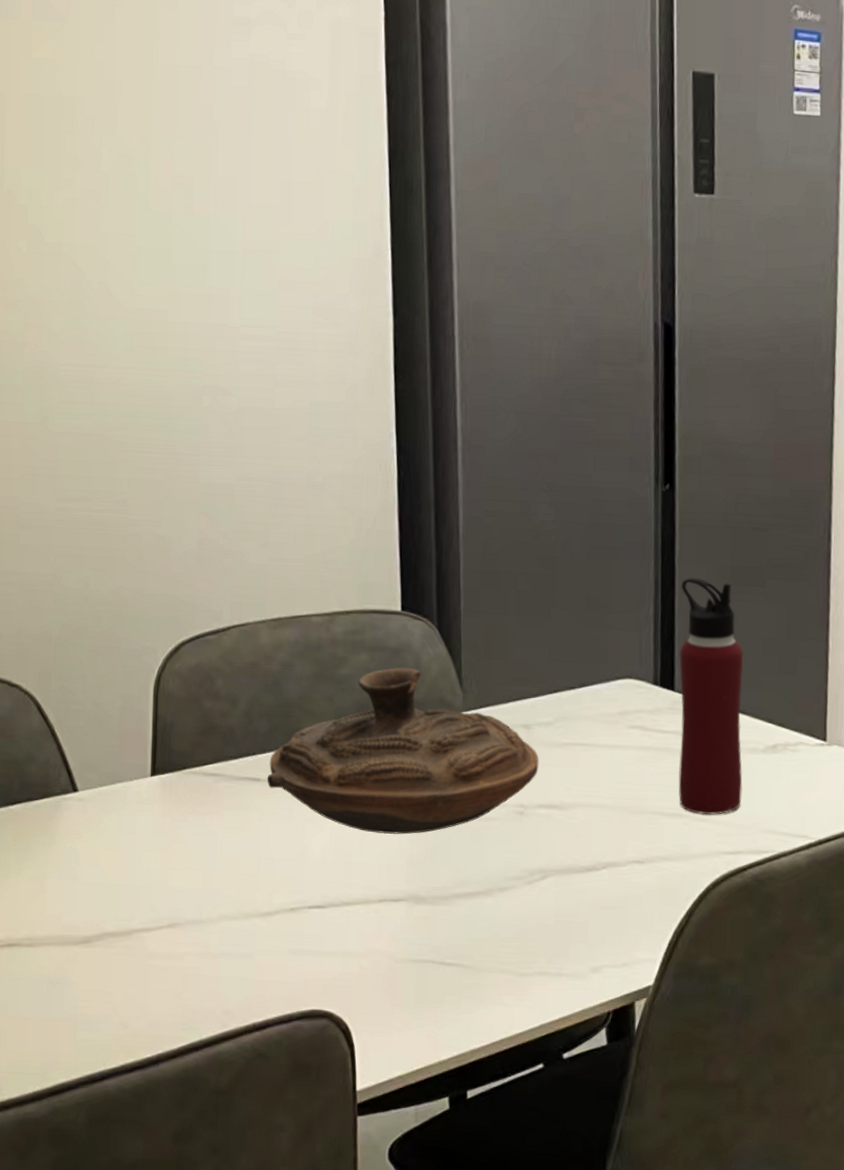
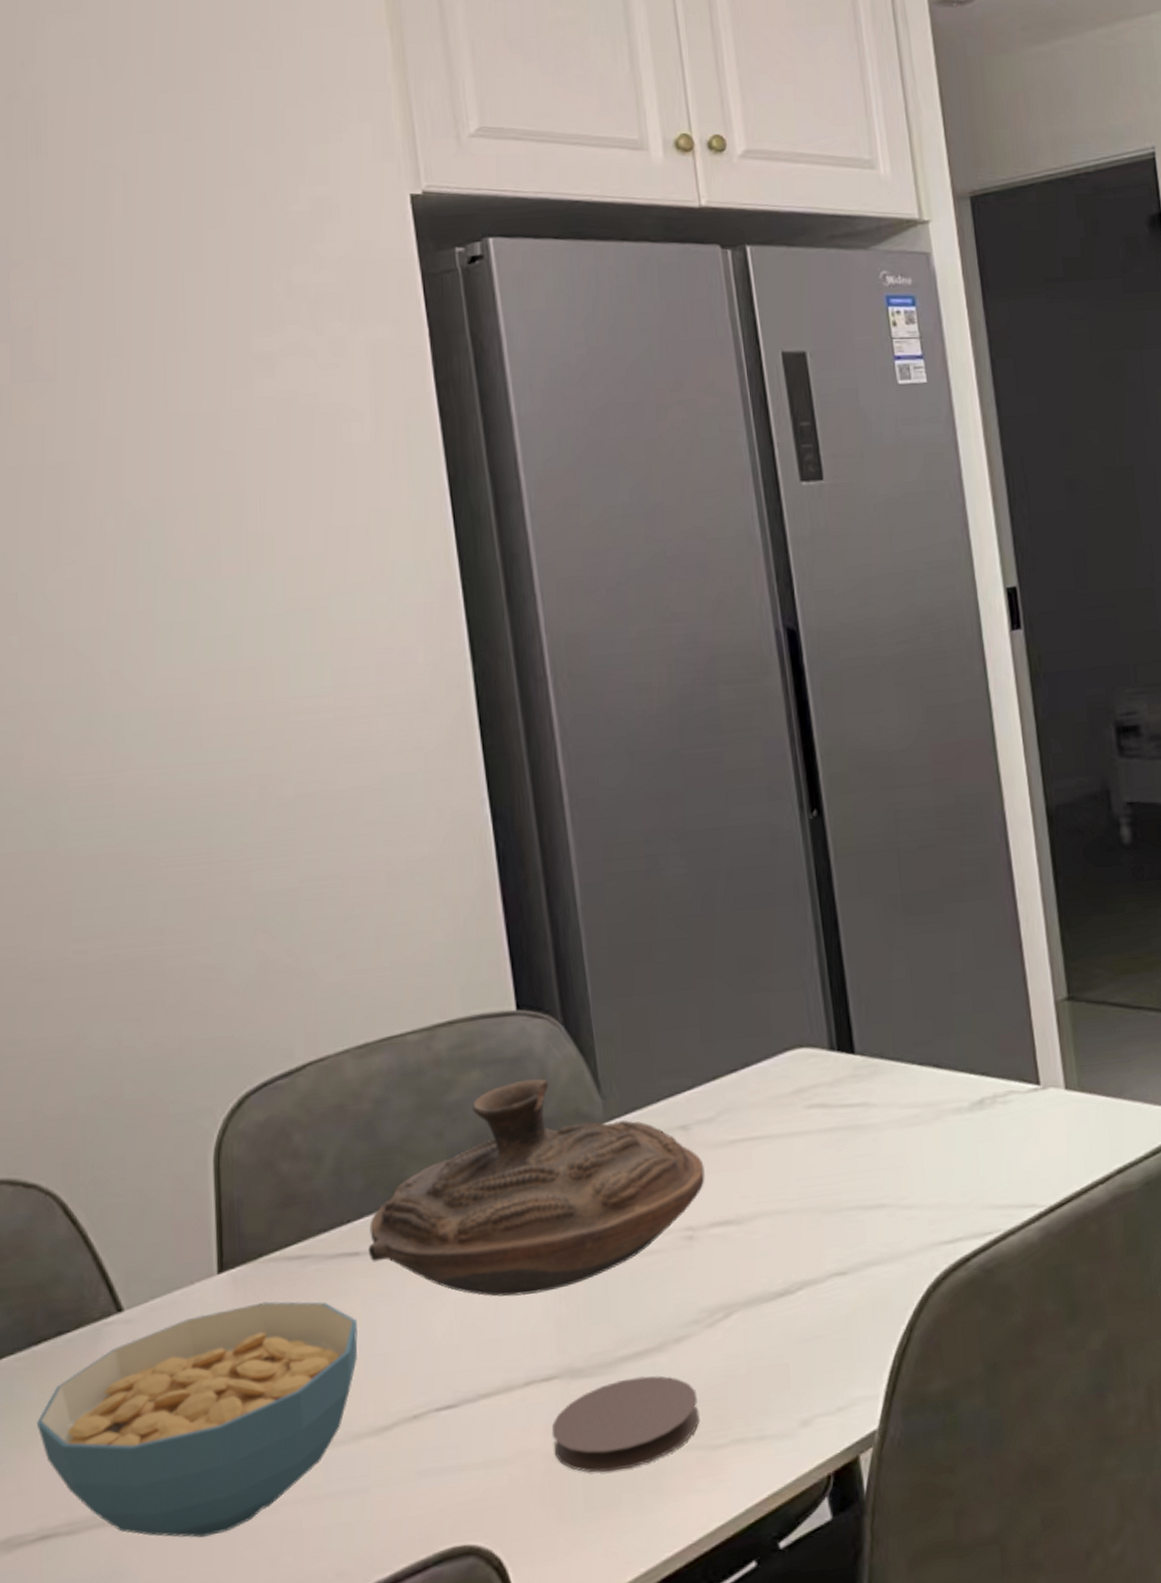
cereal bowl: none [9,803,254,967] -> present [36,1301,358,1538]
coaster: none [395,911,513,978] -> present [551,1375,700,1473]
water bottle: present [678,578,743,815] -> none [846,914,952,1201]

